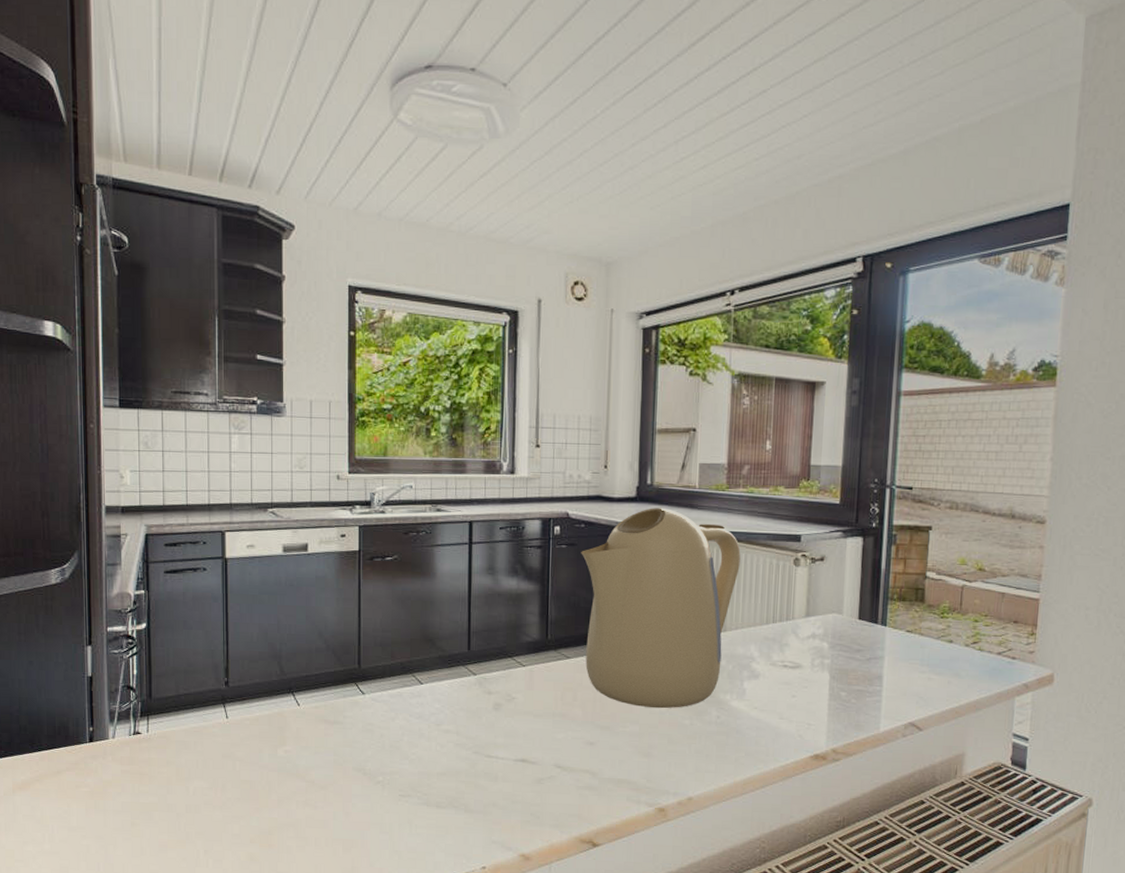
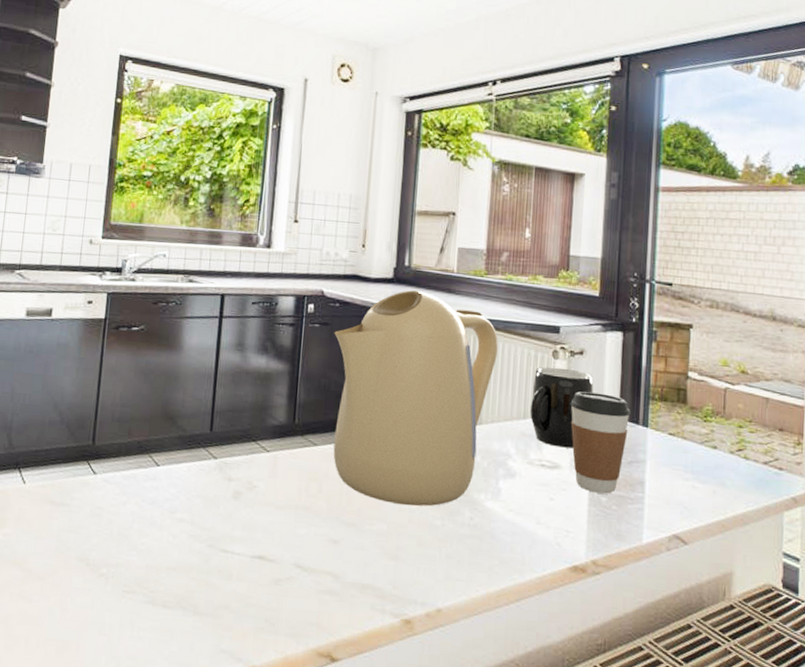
mug: none [772,574,834,649] -> present [530,367,594,449]
coffee cup: none [811,596,870,689] -> present [570,391,631,494]

